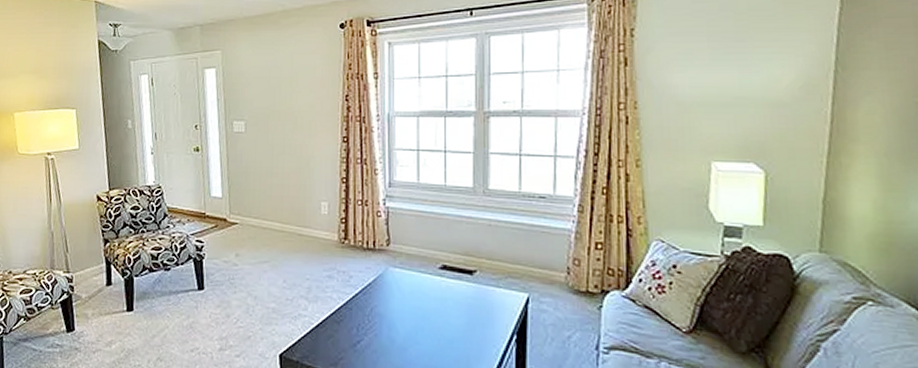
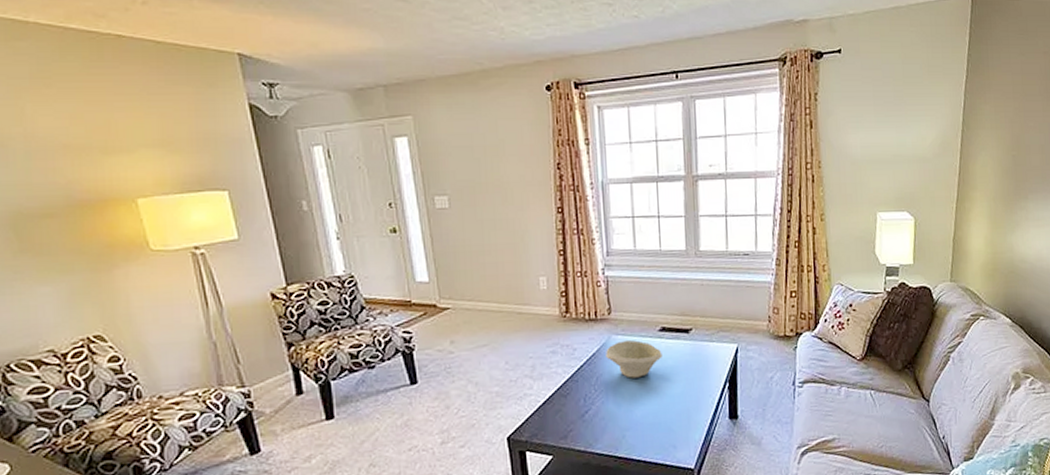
bowl: none [382,273,442,315] -> present [606,339,662,378]

